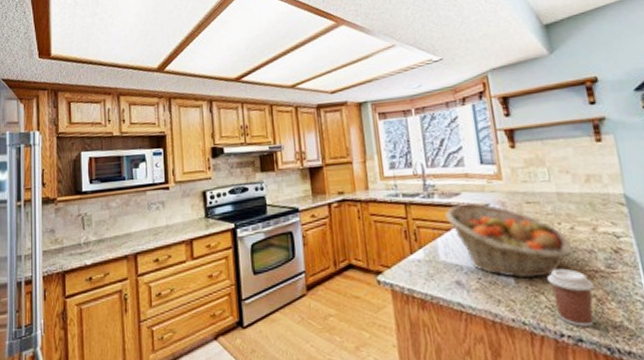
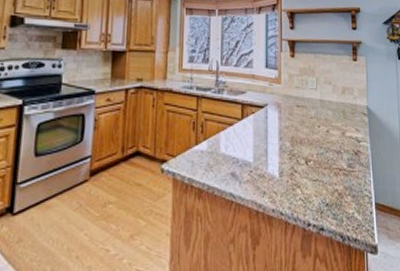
fruit basket: present [445,202,572,279] -> none [231,101,325,173]
coffee cup: present [547,268,594,327] -> none [304,165,337,217]

